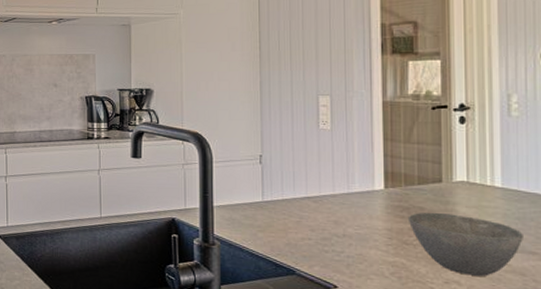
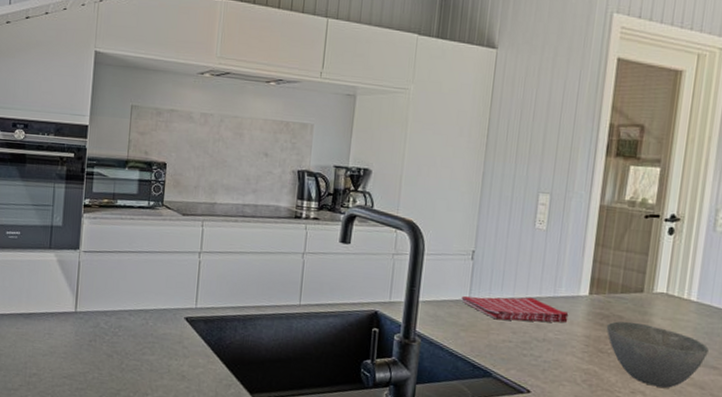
dish towel: none [255,195,366,219] -> present [461,296,569,323]

